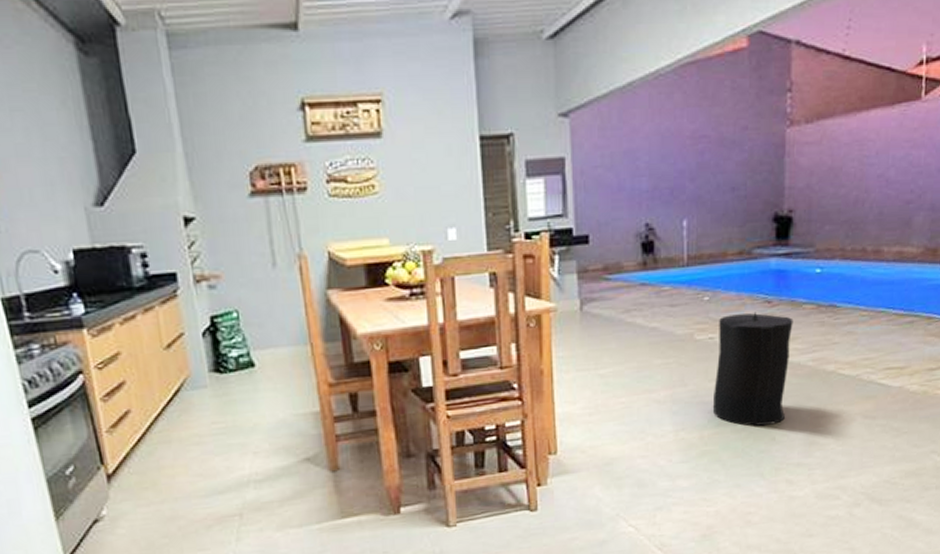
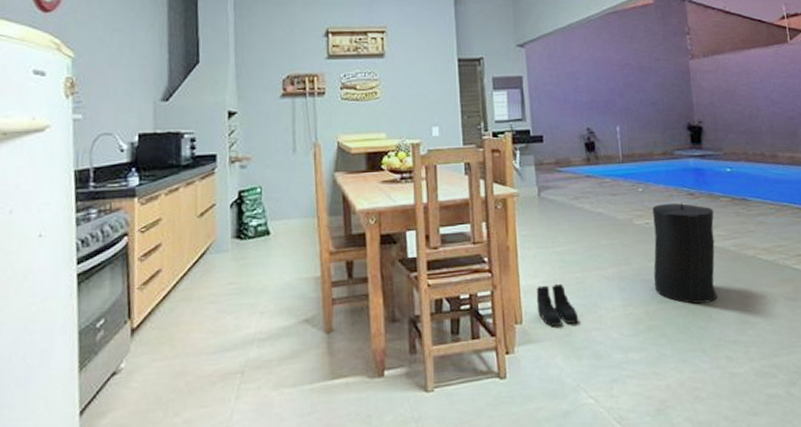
boots: none [574,409,622,456] -> present [536,283,579,326]

